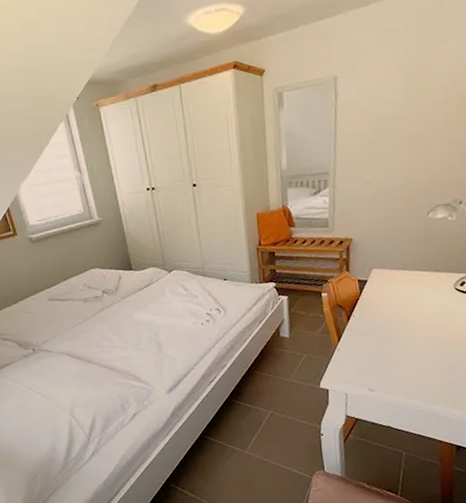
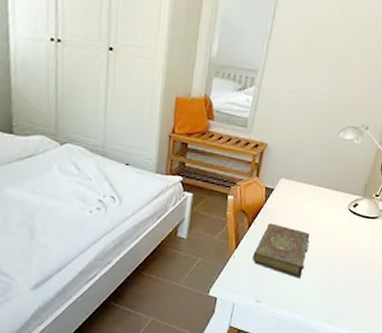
book: none [358,313,416,365] -> present [253,223,310,278]

